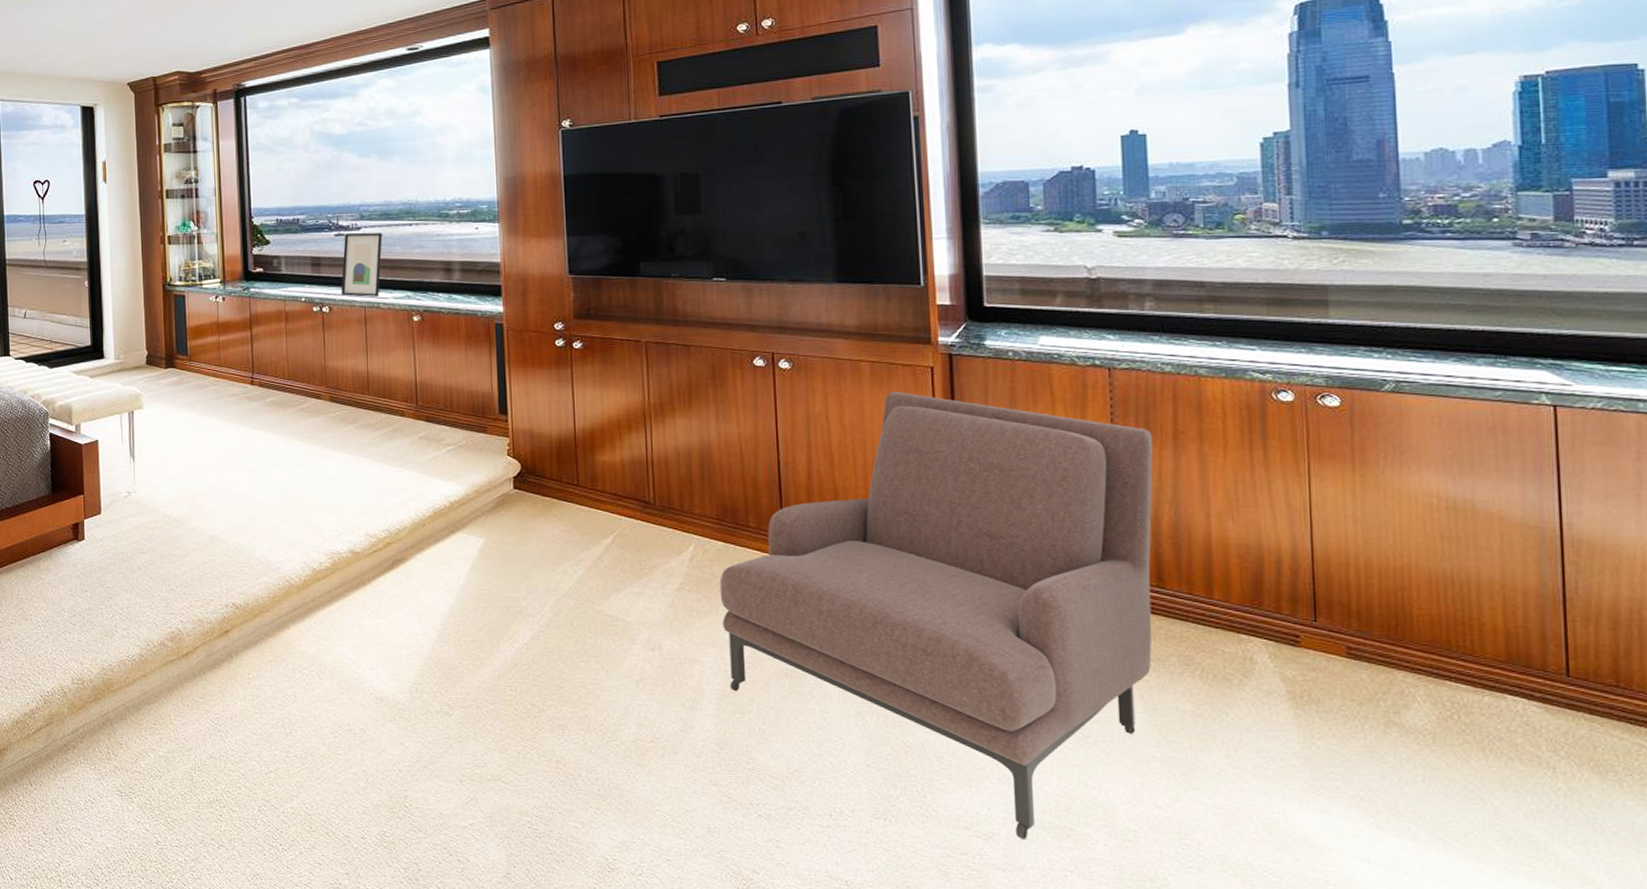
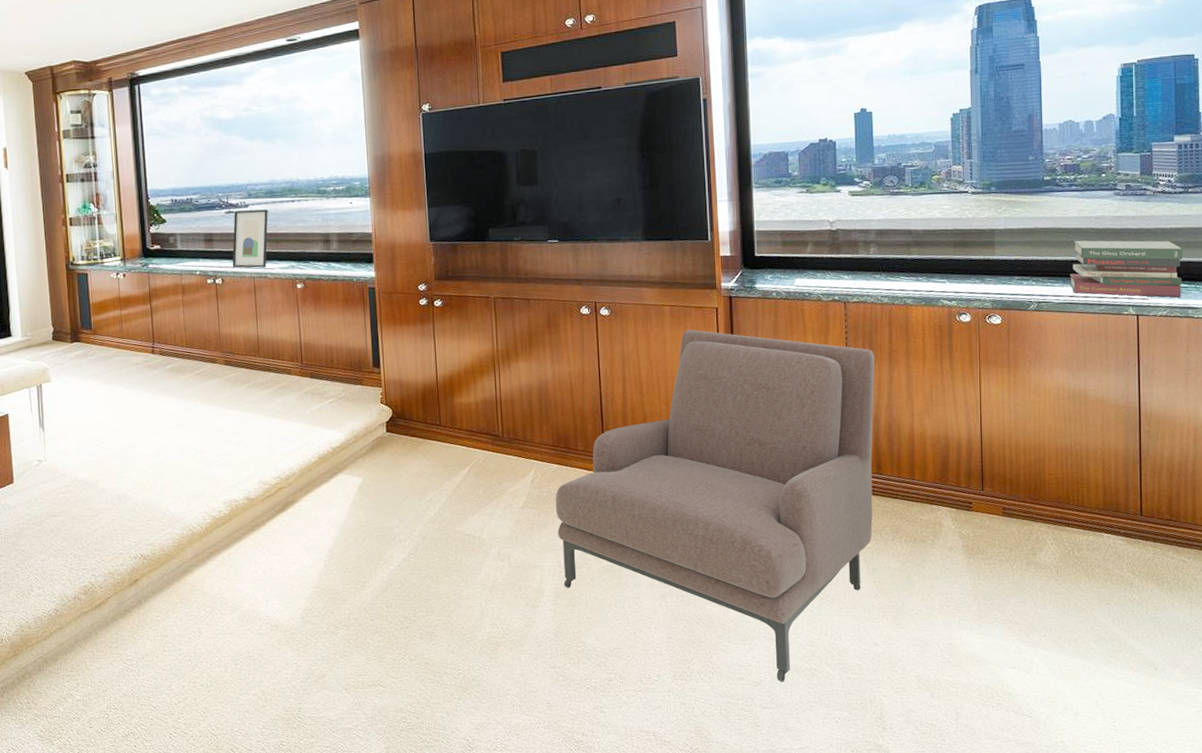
books: none [1444,303,1627,385] -> present [1069,240,1183,298]

